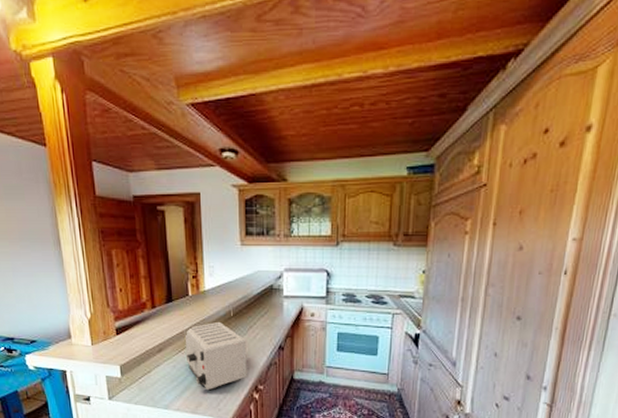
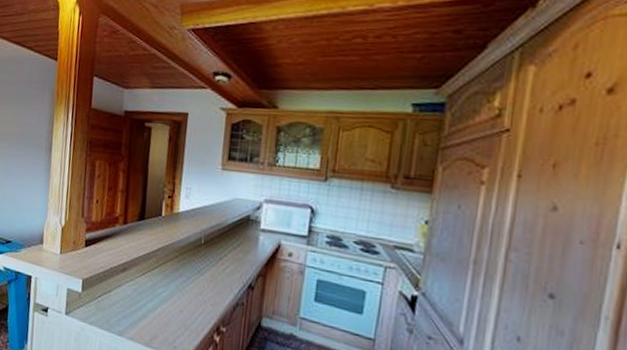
toaster: present [184,321,247,391] -> none [148,247,214,323]

